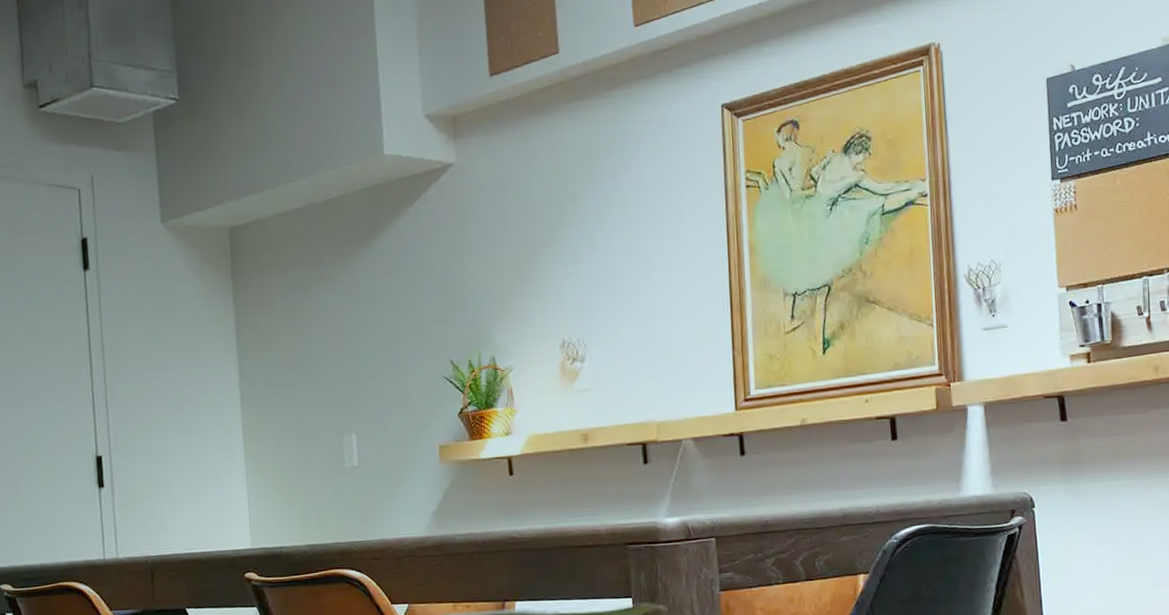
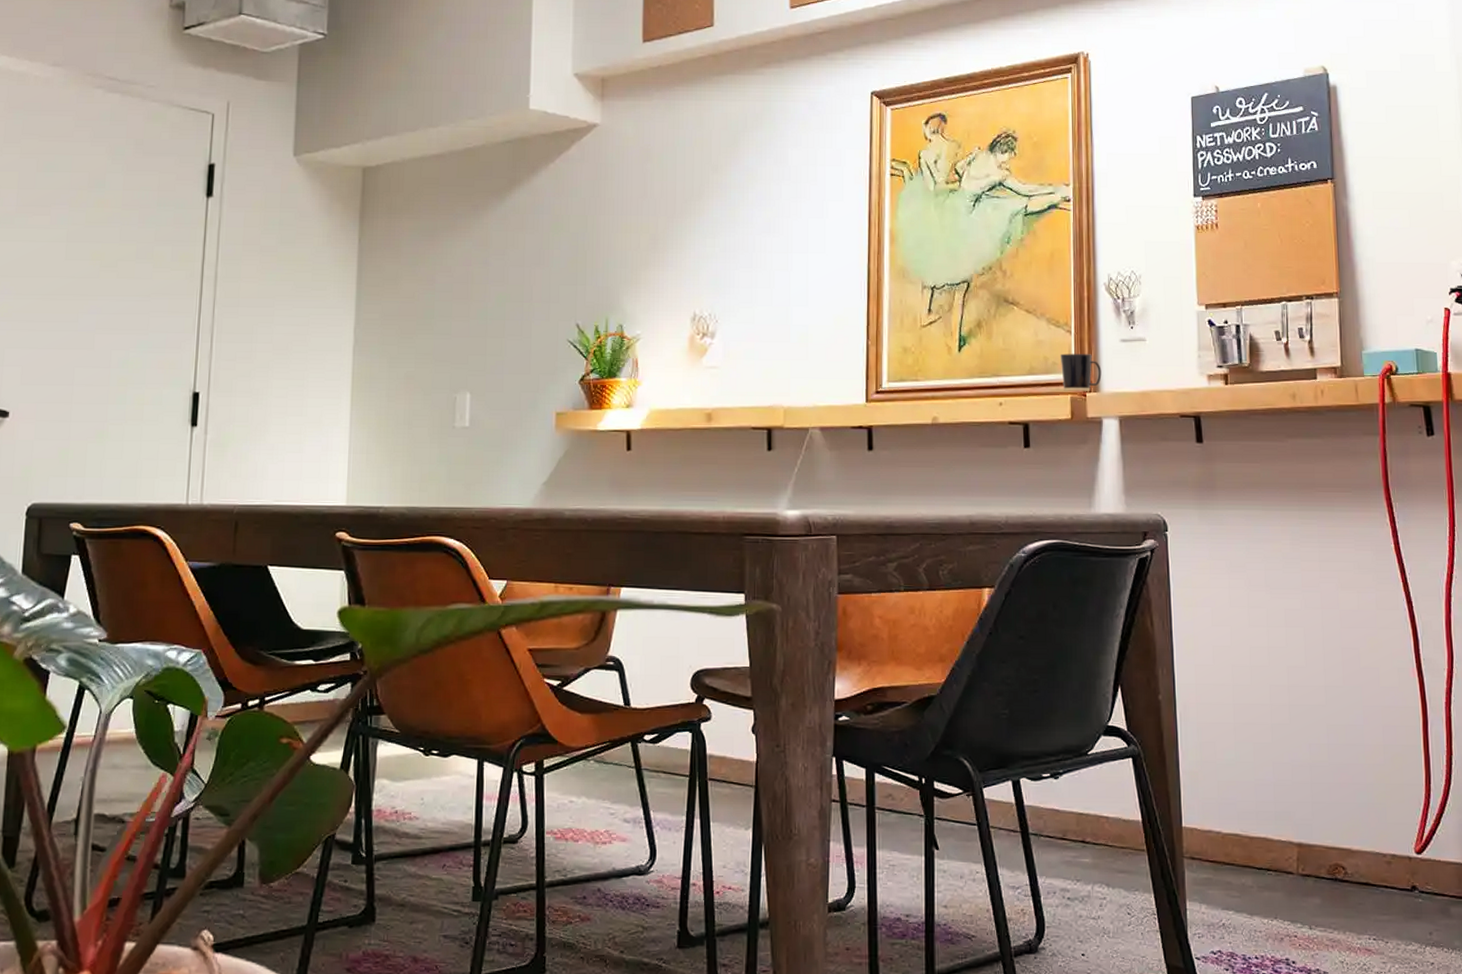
mug: none [923,345,965,383] -> present [1060,353,1102,391]

